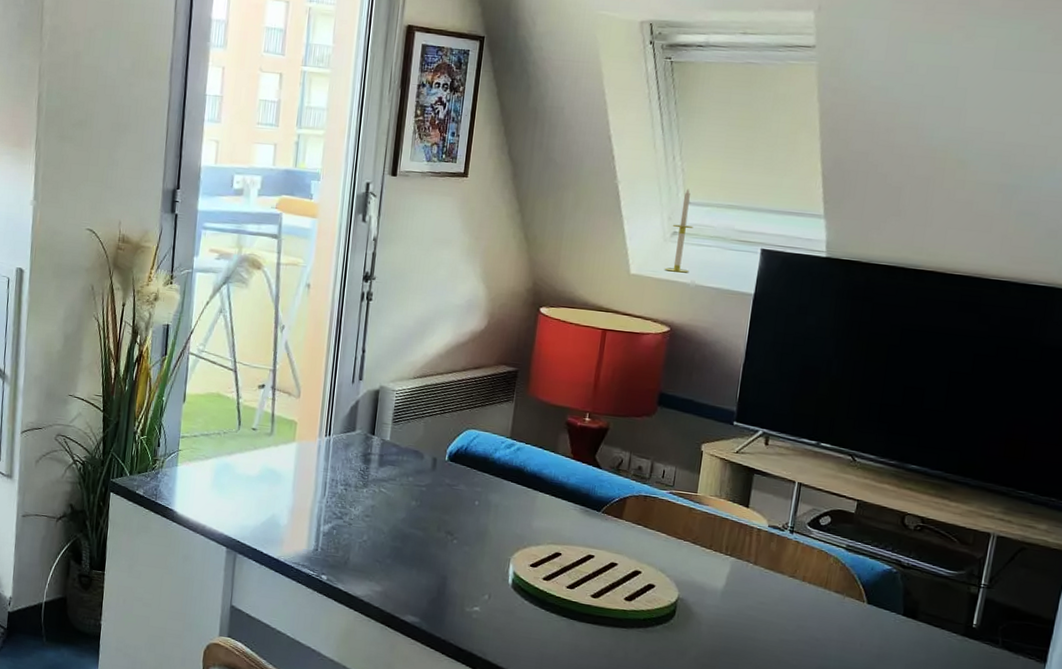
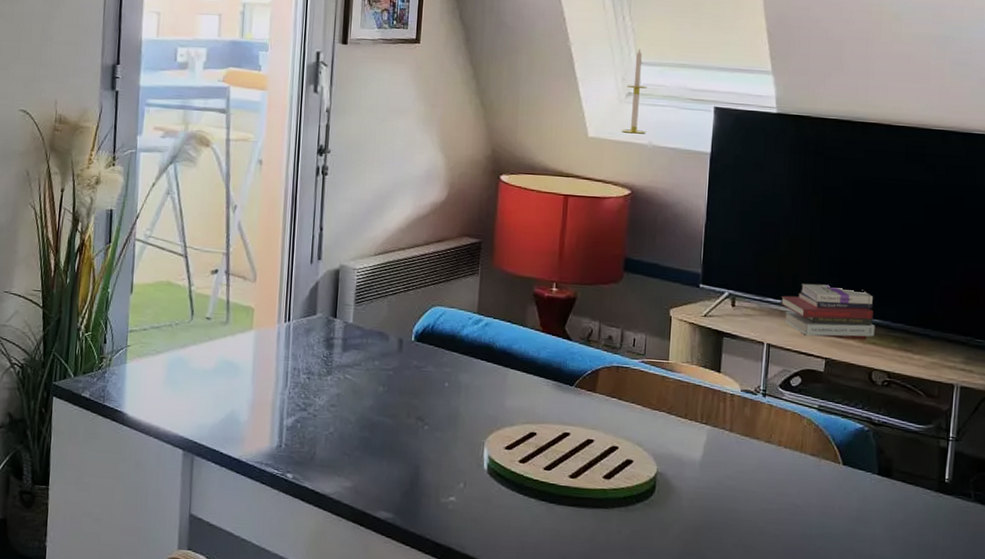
books: none [816,426,912,485] -> present [781,283,875,340]

